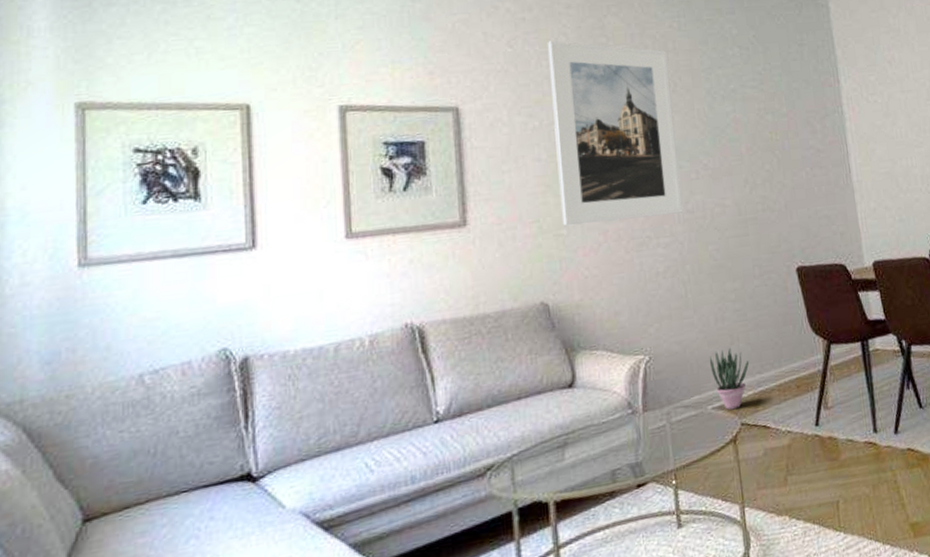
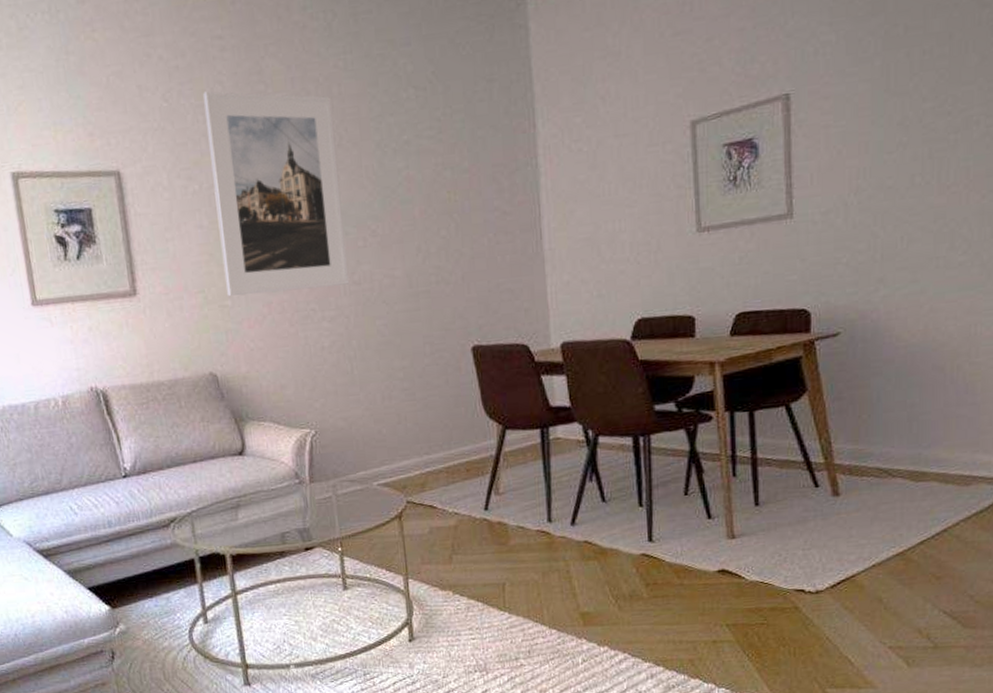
potted plant: present [709,347,750,410] -> none [375,426,417,488]

